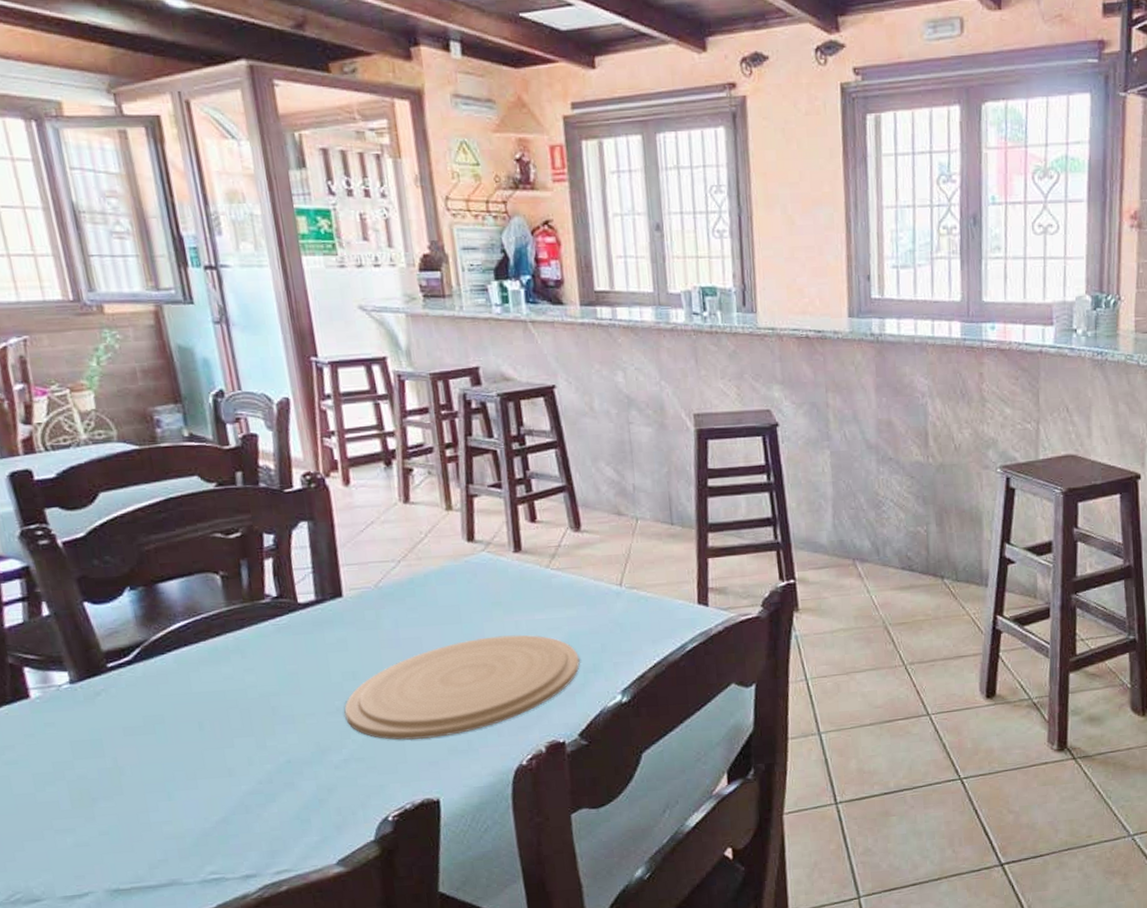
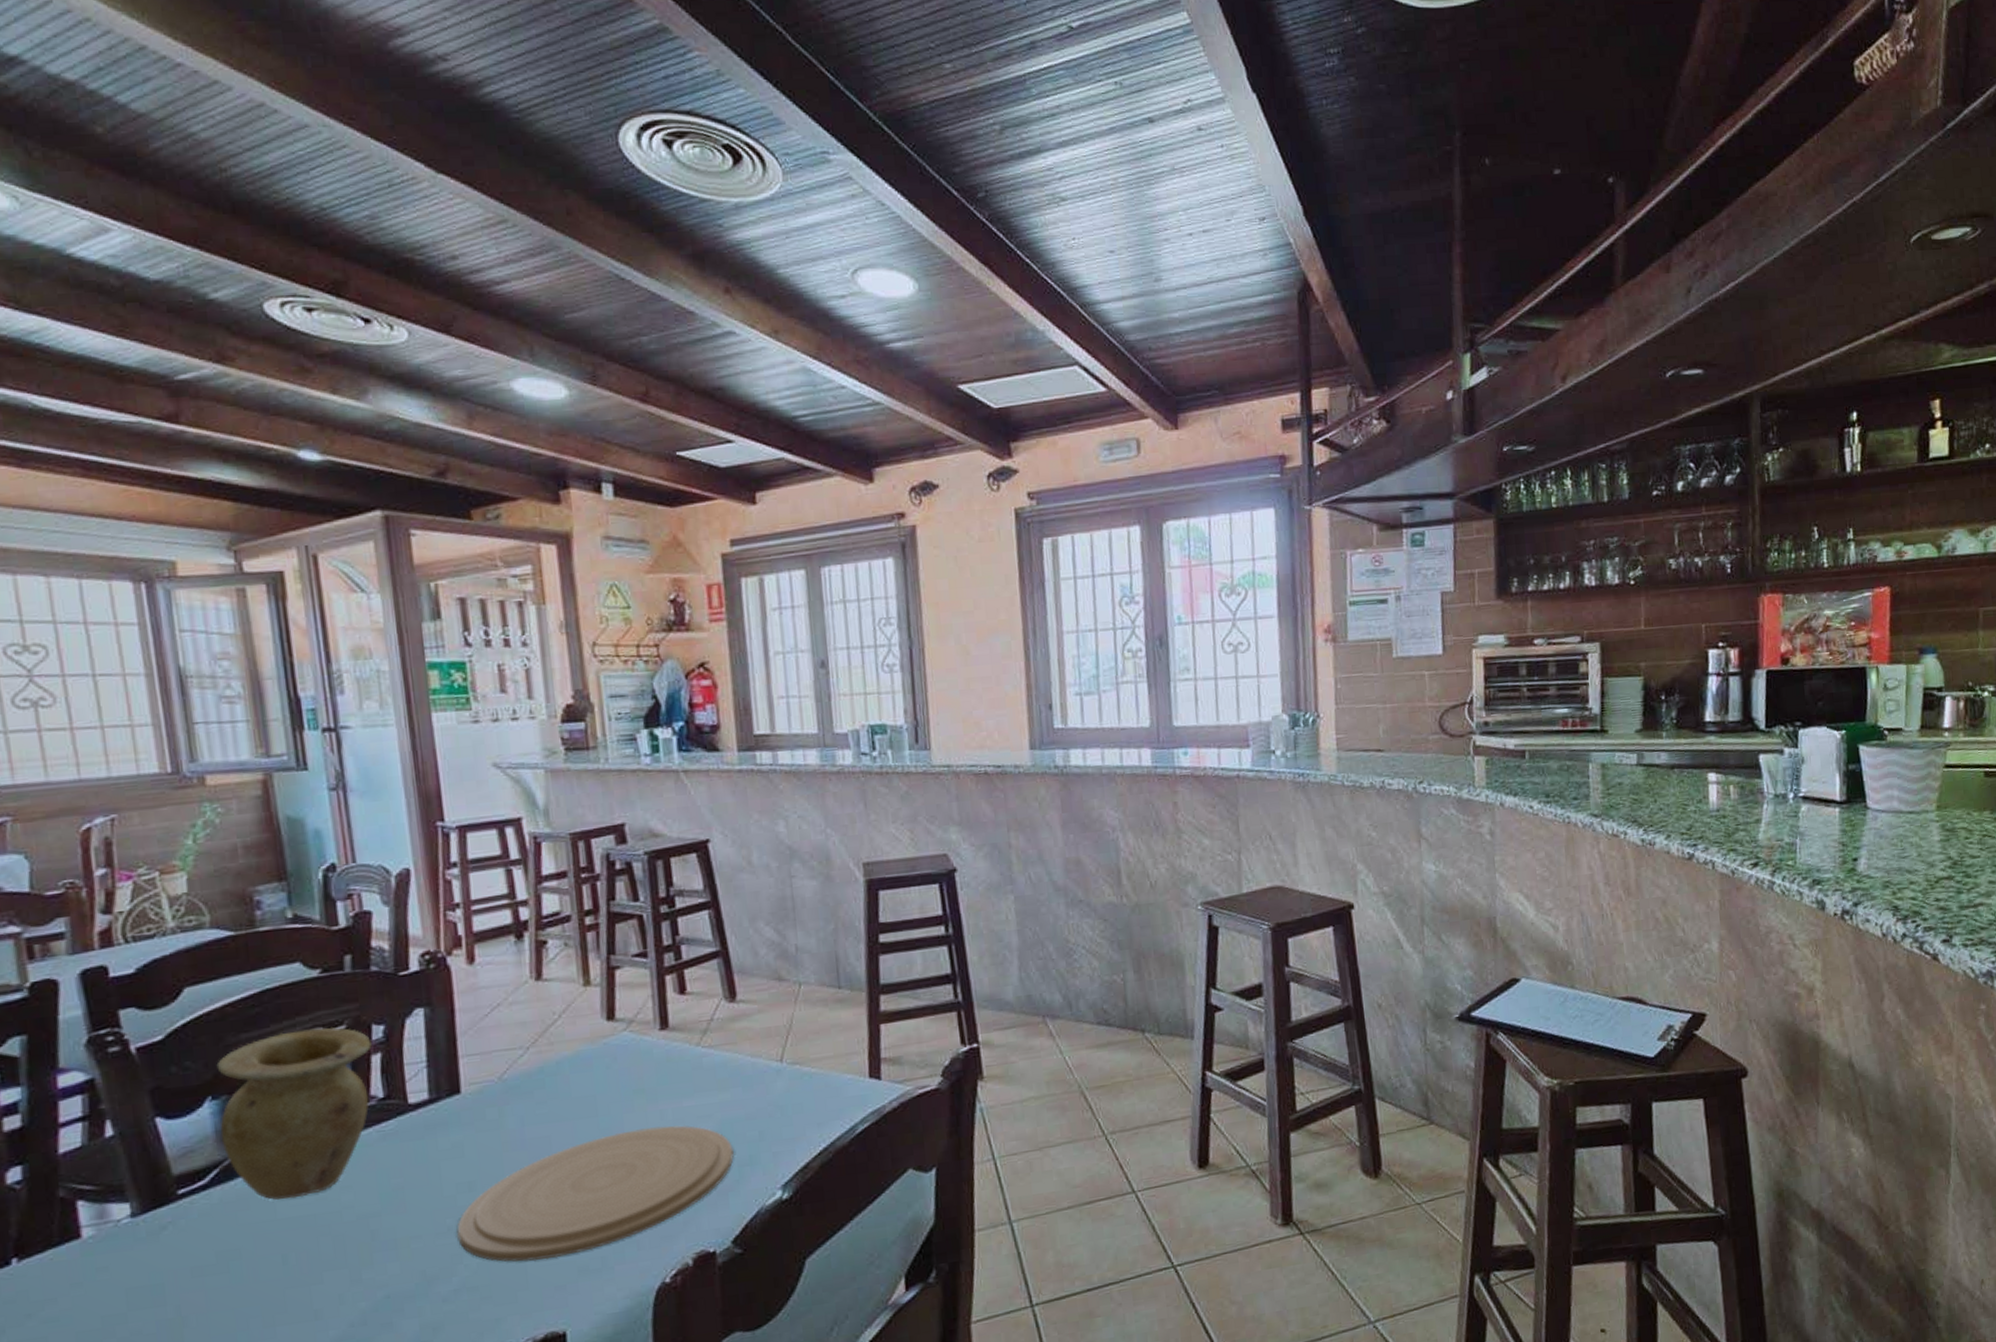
vase: none [132,534,265,677] -> present [216,1027,372,1200]

